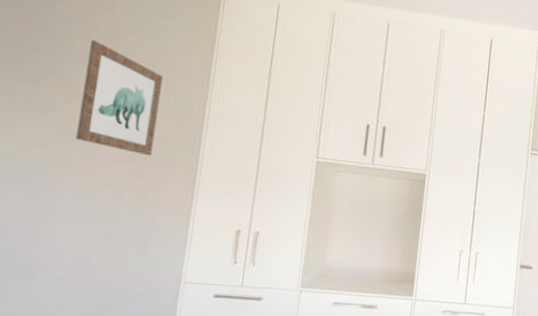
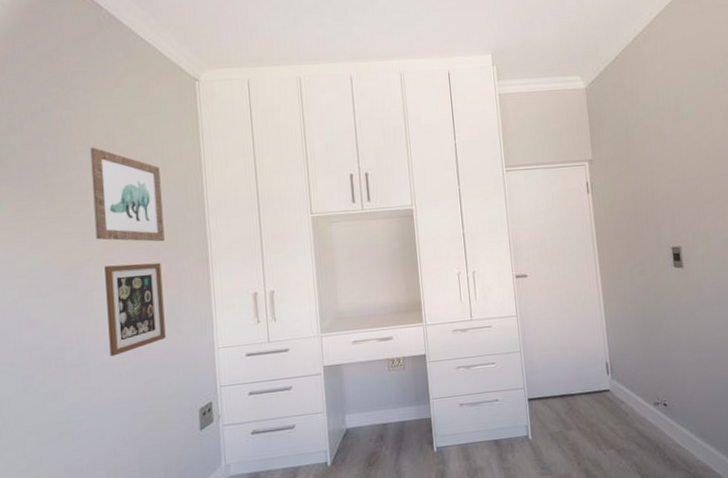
picture frame: none [63,170,142,270] -> present [104,262,166,357]

